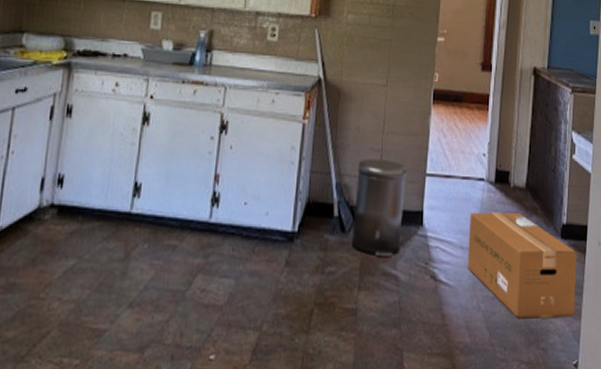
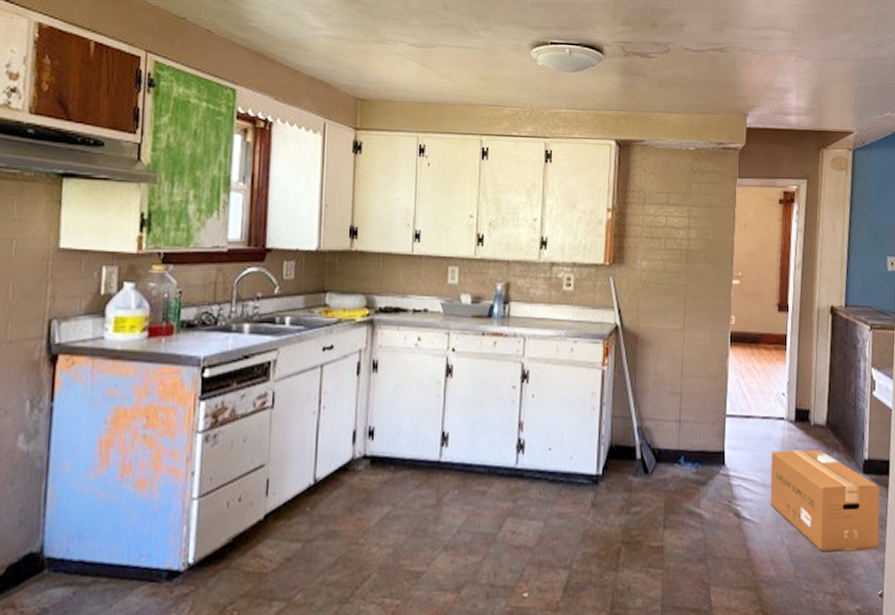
pedal bin: present [351,158,407,257] -> none [655,401,707,496]

